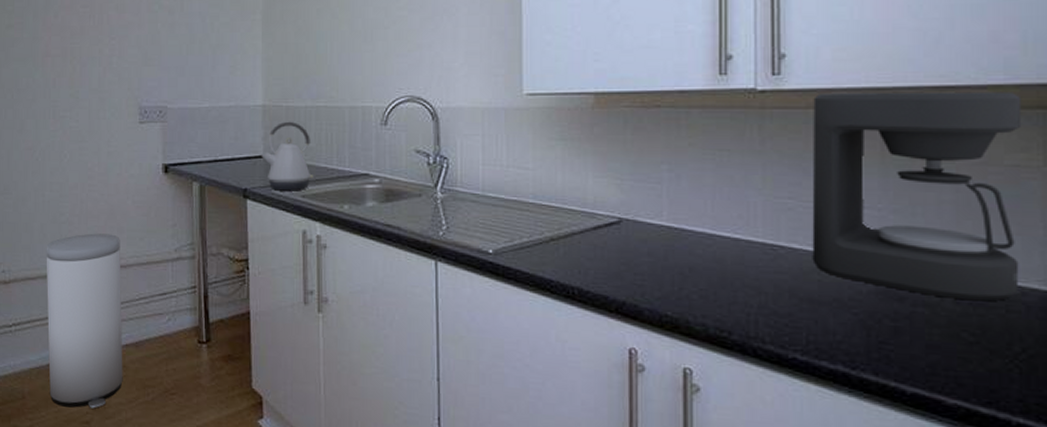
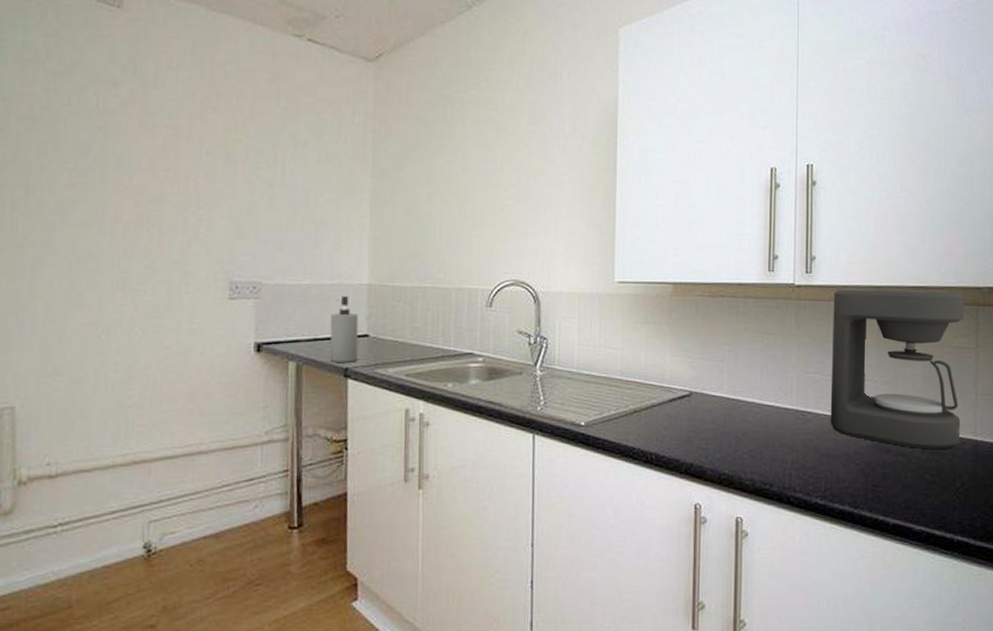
pedal bin: present [46,233,123,410] -> none [104,418,201,612]
soap dispenser: none [229,118,256,183] -> present [329,296,359,362]
kettle: present [261,121,314,191] -> none [365,301,419,370]

